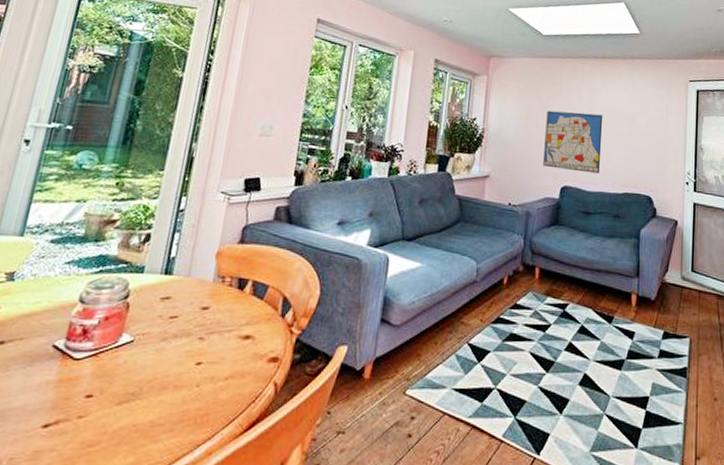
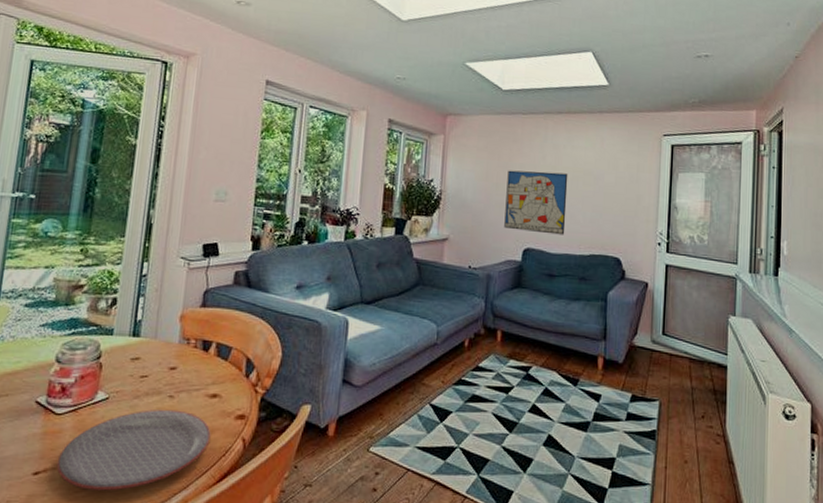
plate: none [69,352,242,444] -> present [56,409,211,491]

